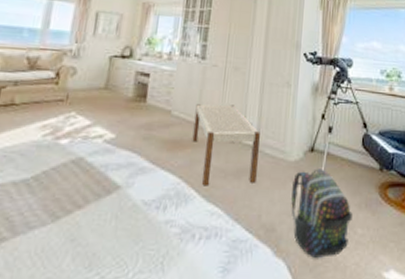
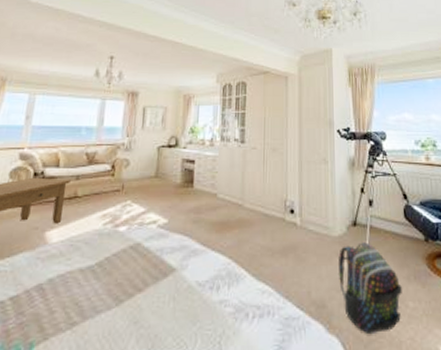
bench: present [192,104,260,186] -> none [238,184,302,265]

